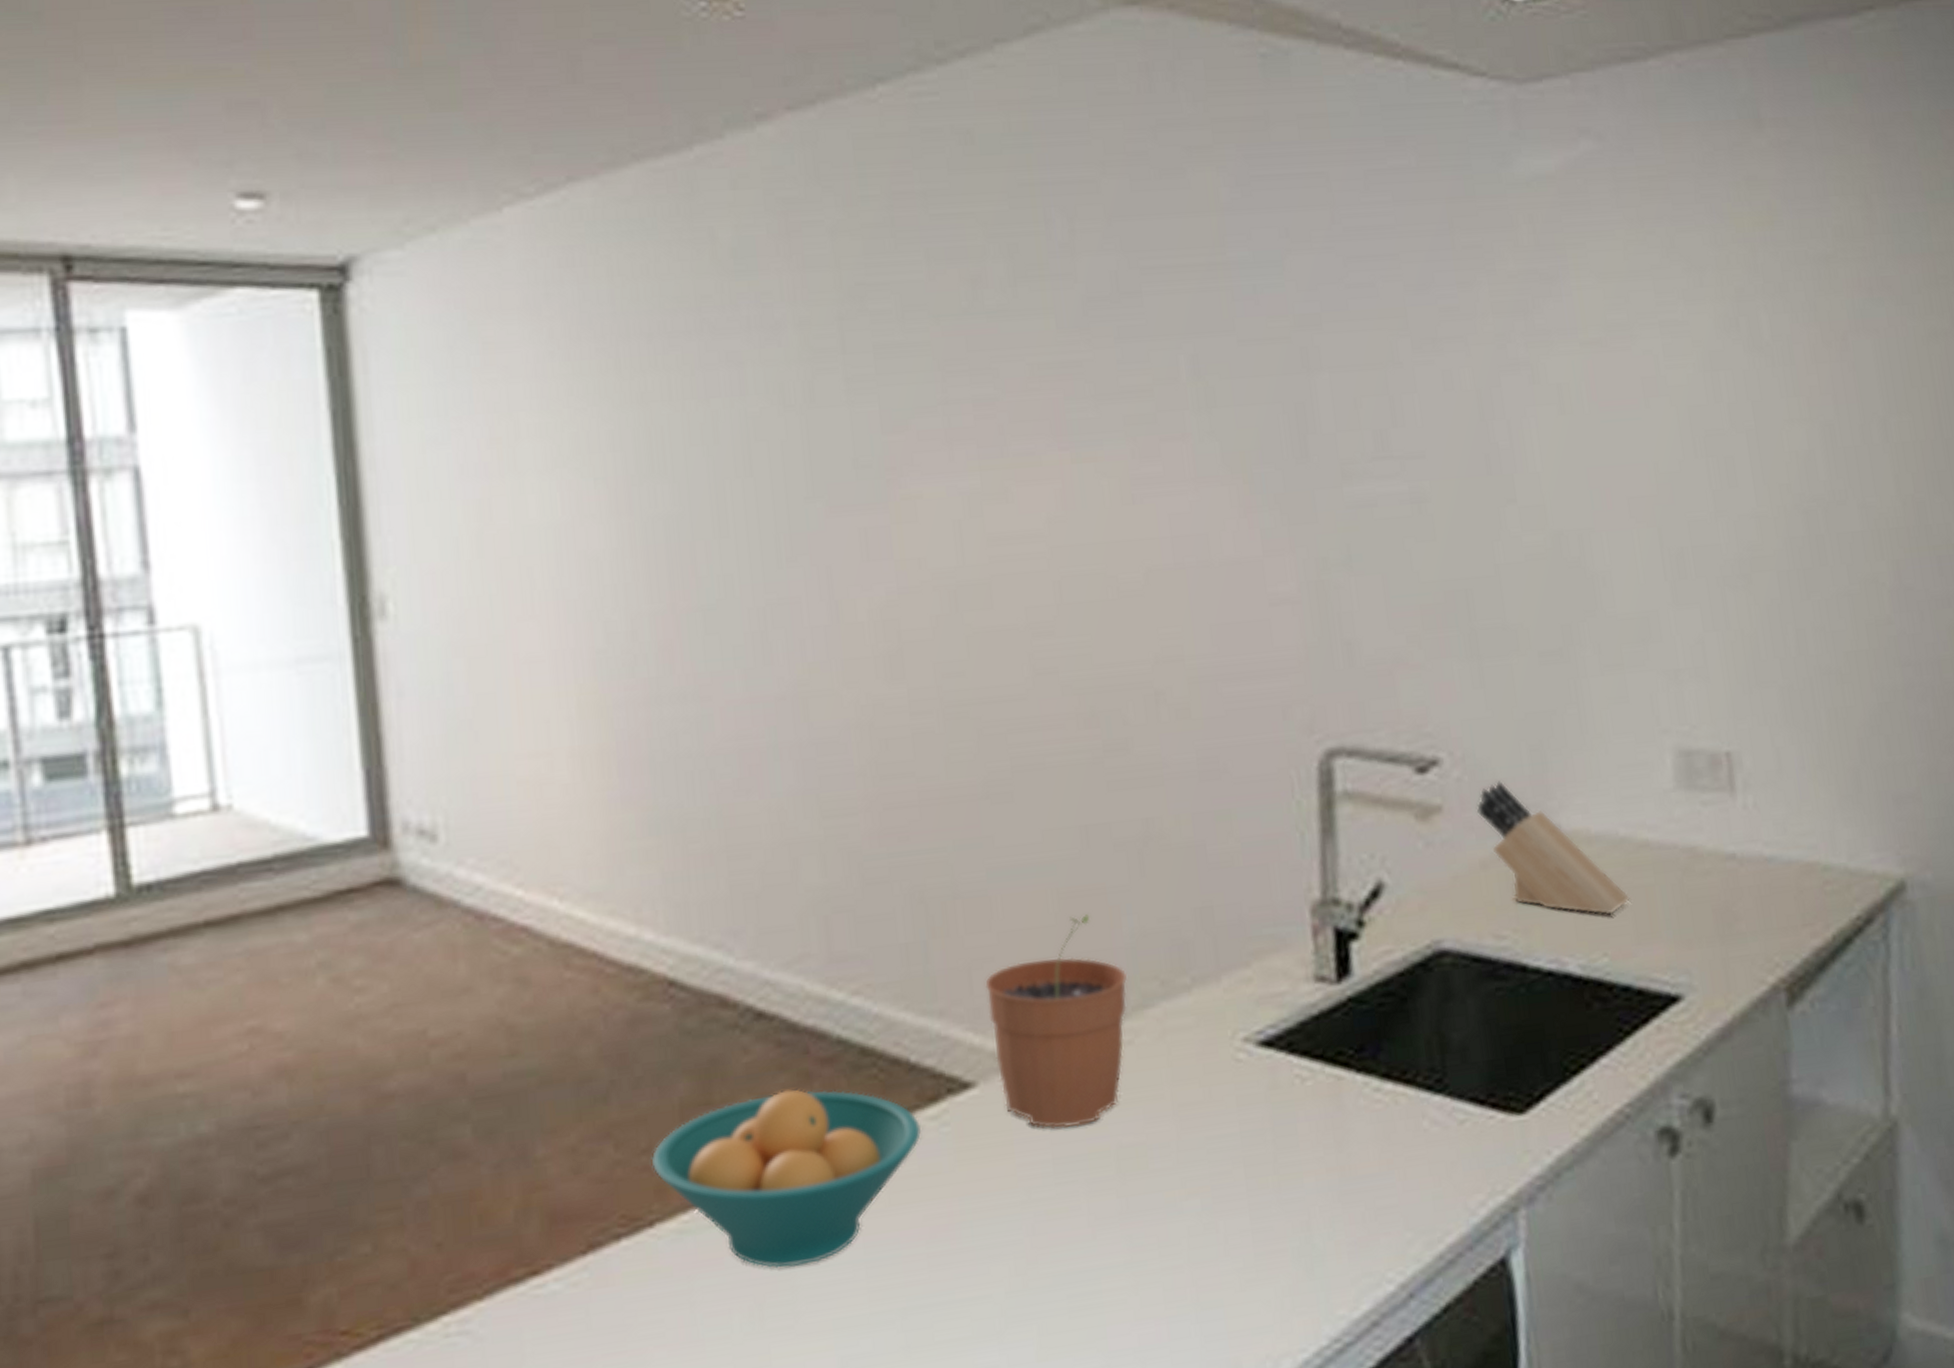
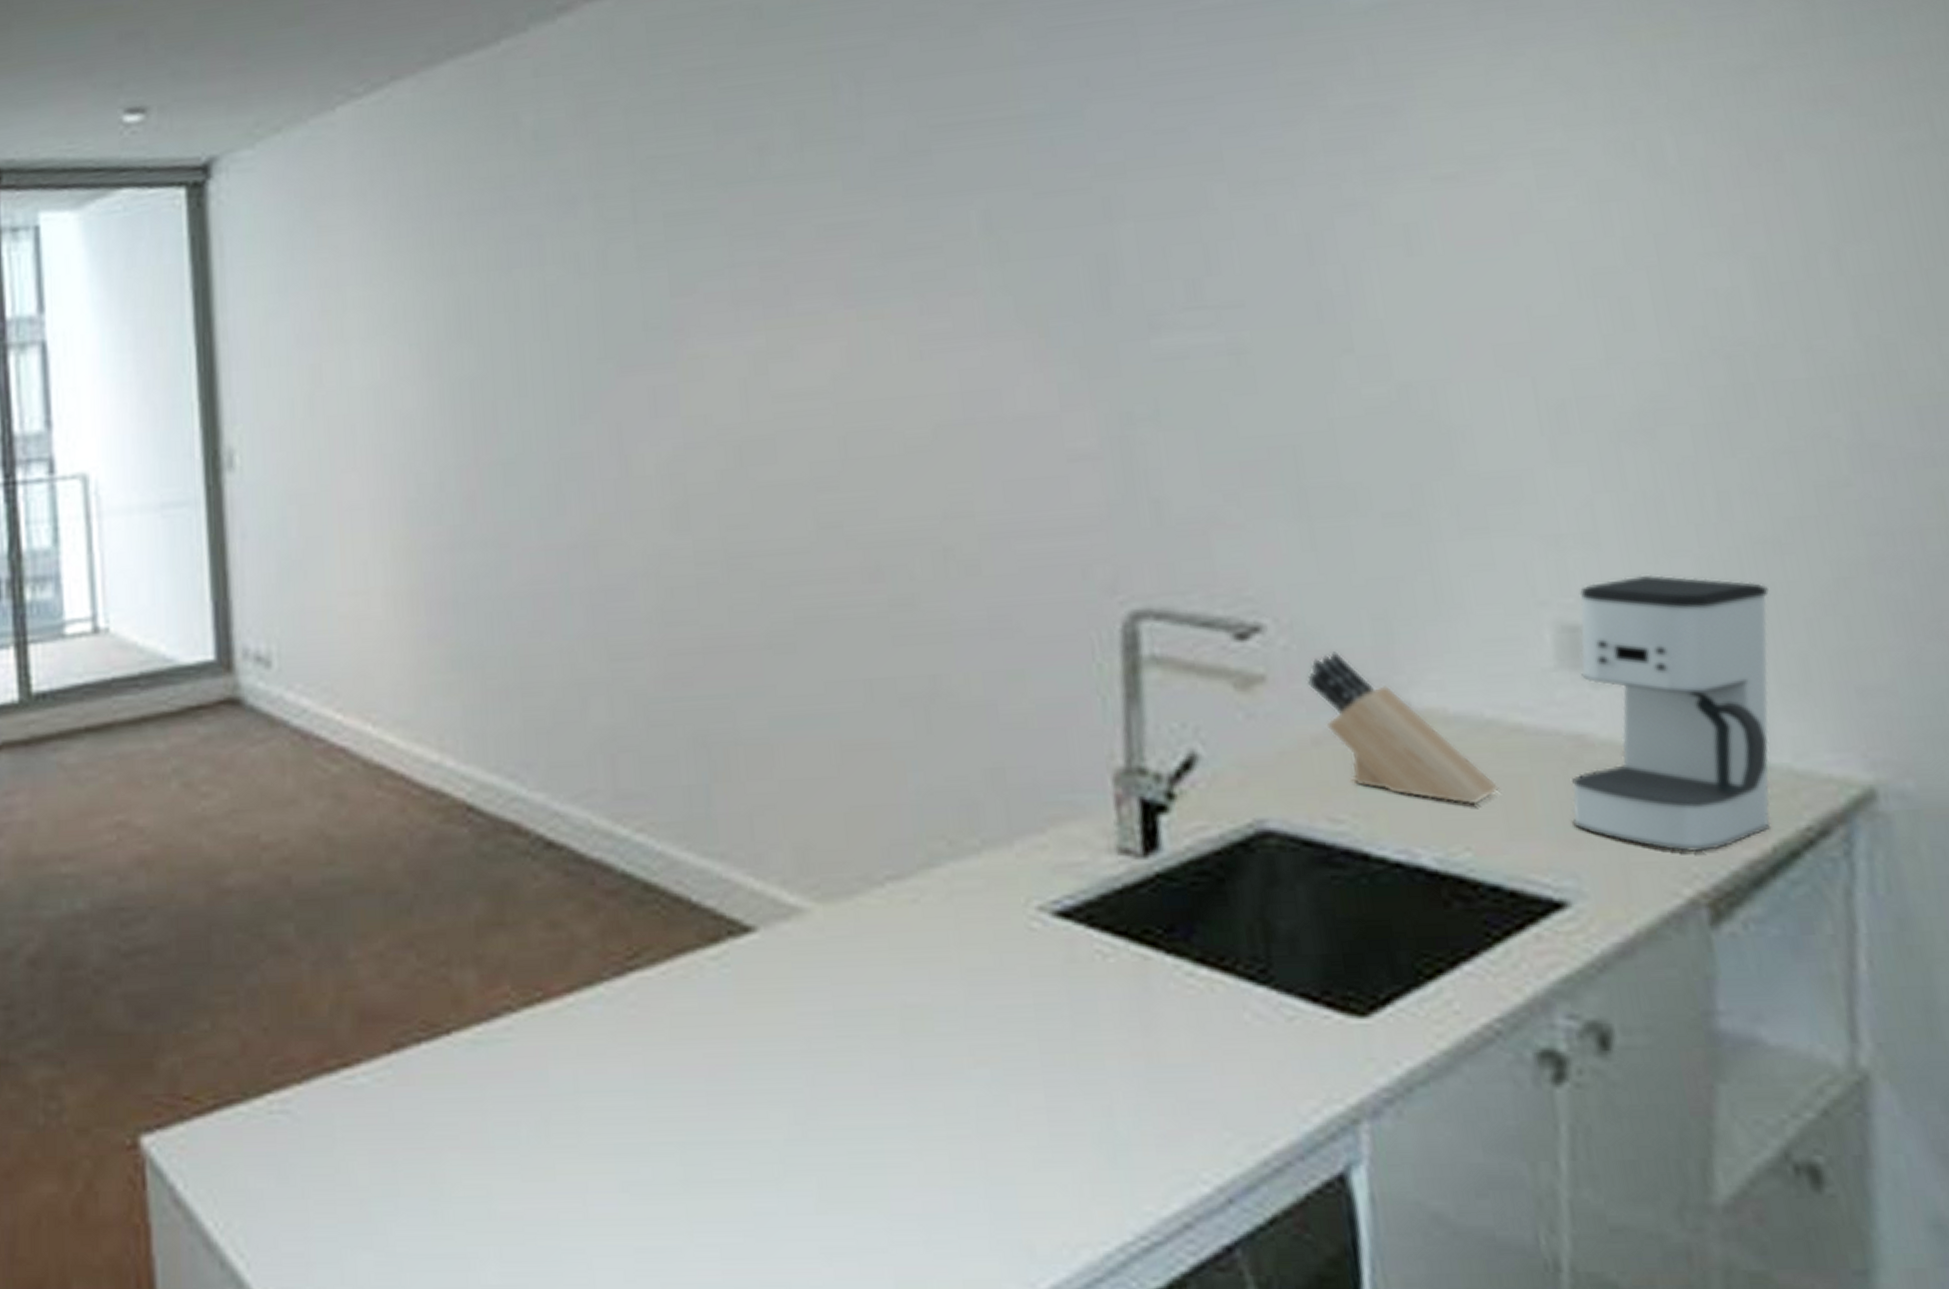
fruit bowl: present [651,1089,922,1269] -> none [449,918,703,1088]
plant pot: present [985,914,1128,1129] -> none [766,768,914,982]
coffee maker: none [1685,703,1833,945] -> present [1571,574,1772,853]

